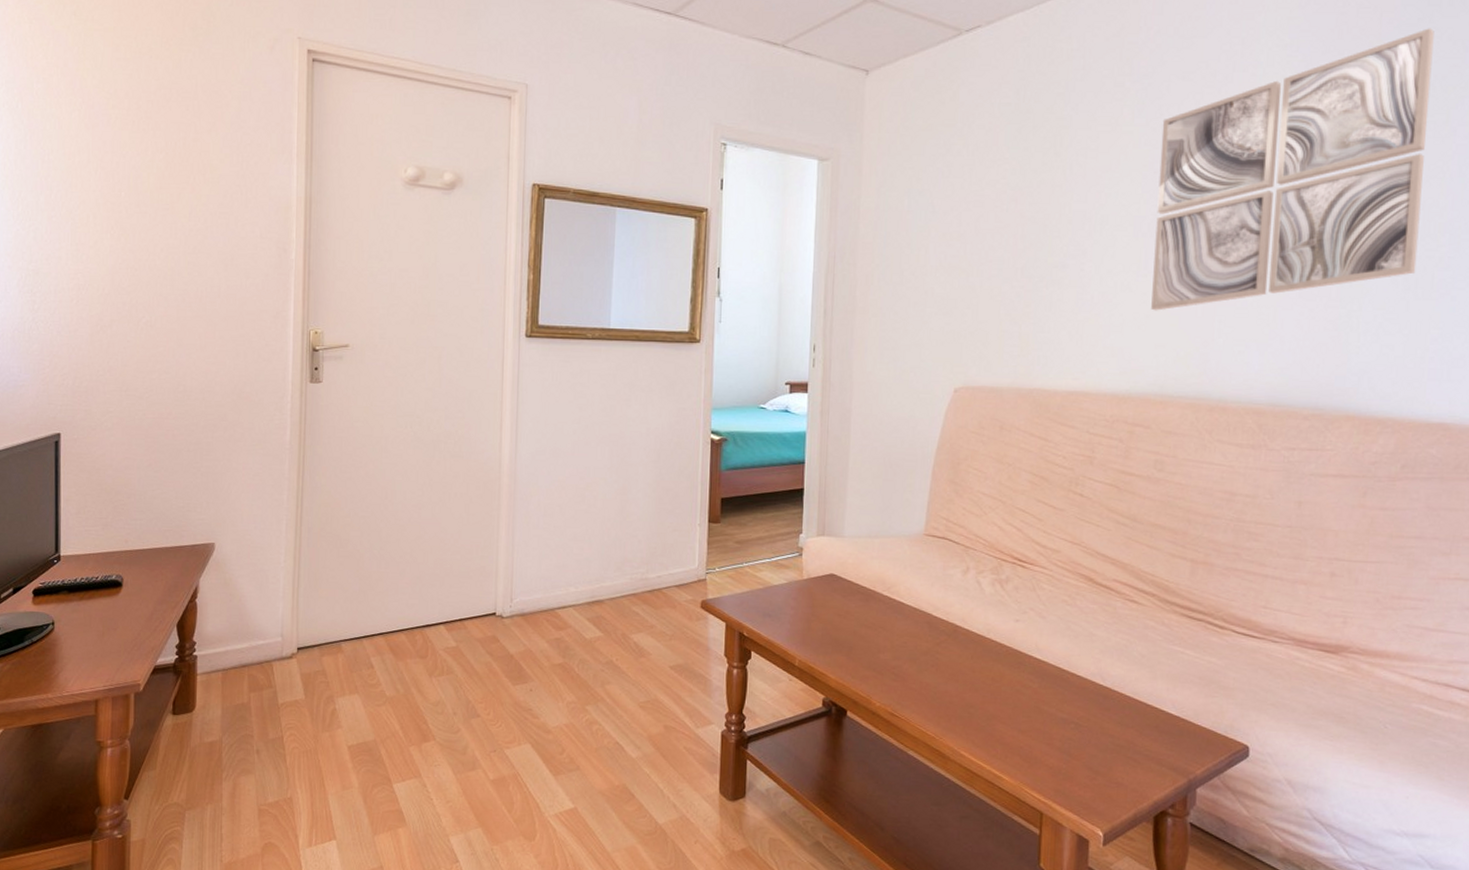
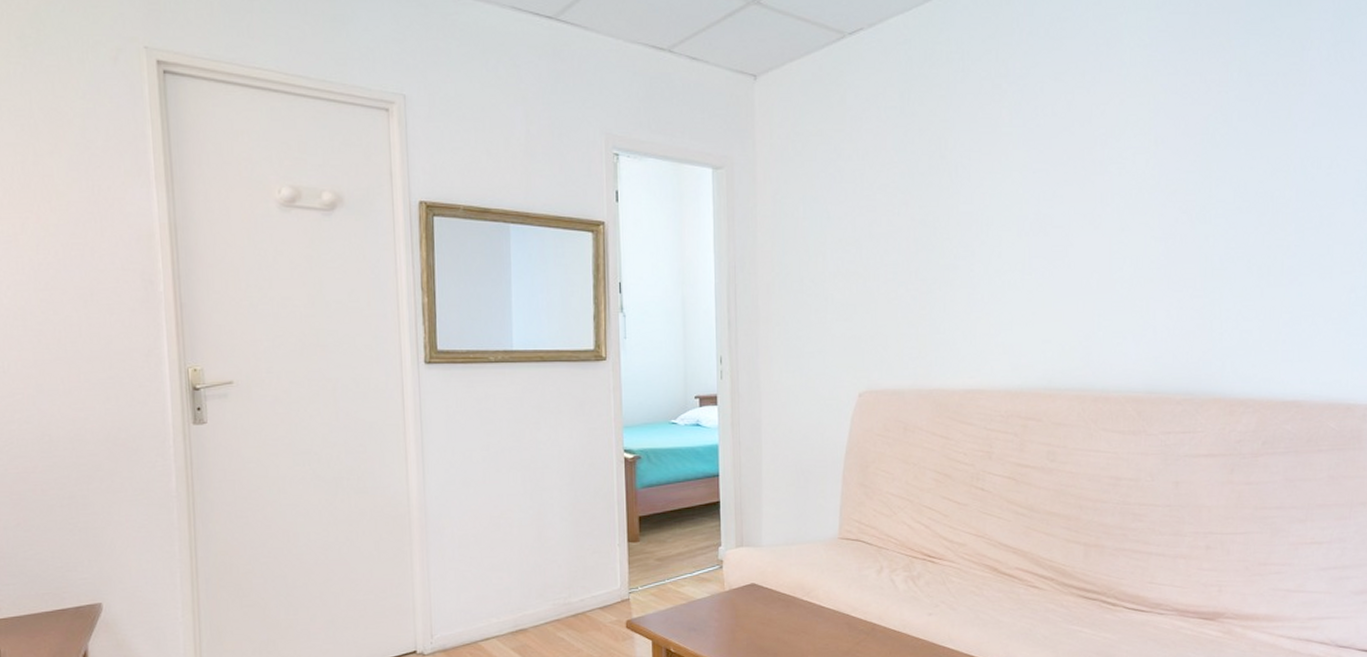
wall art: present [1151,28,1434,311] -> none [1037,27,1275,308]

